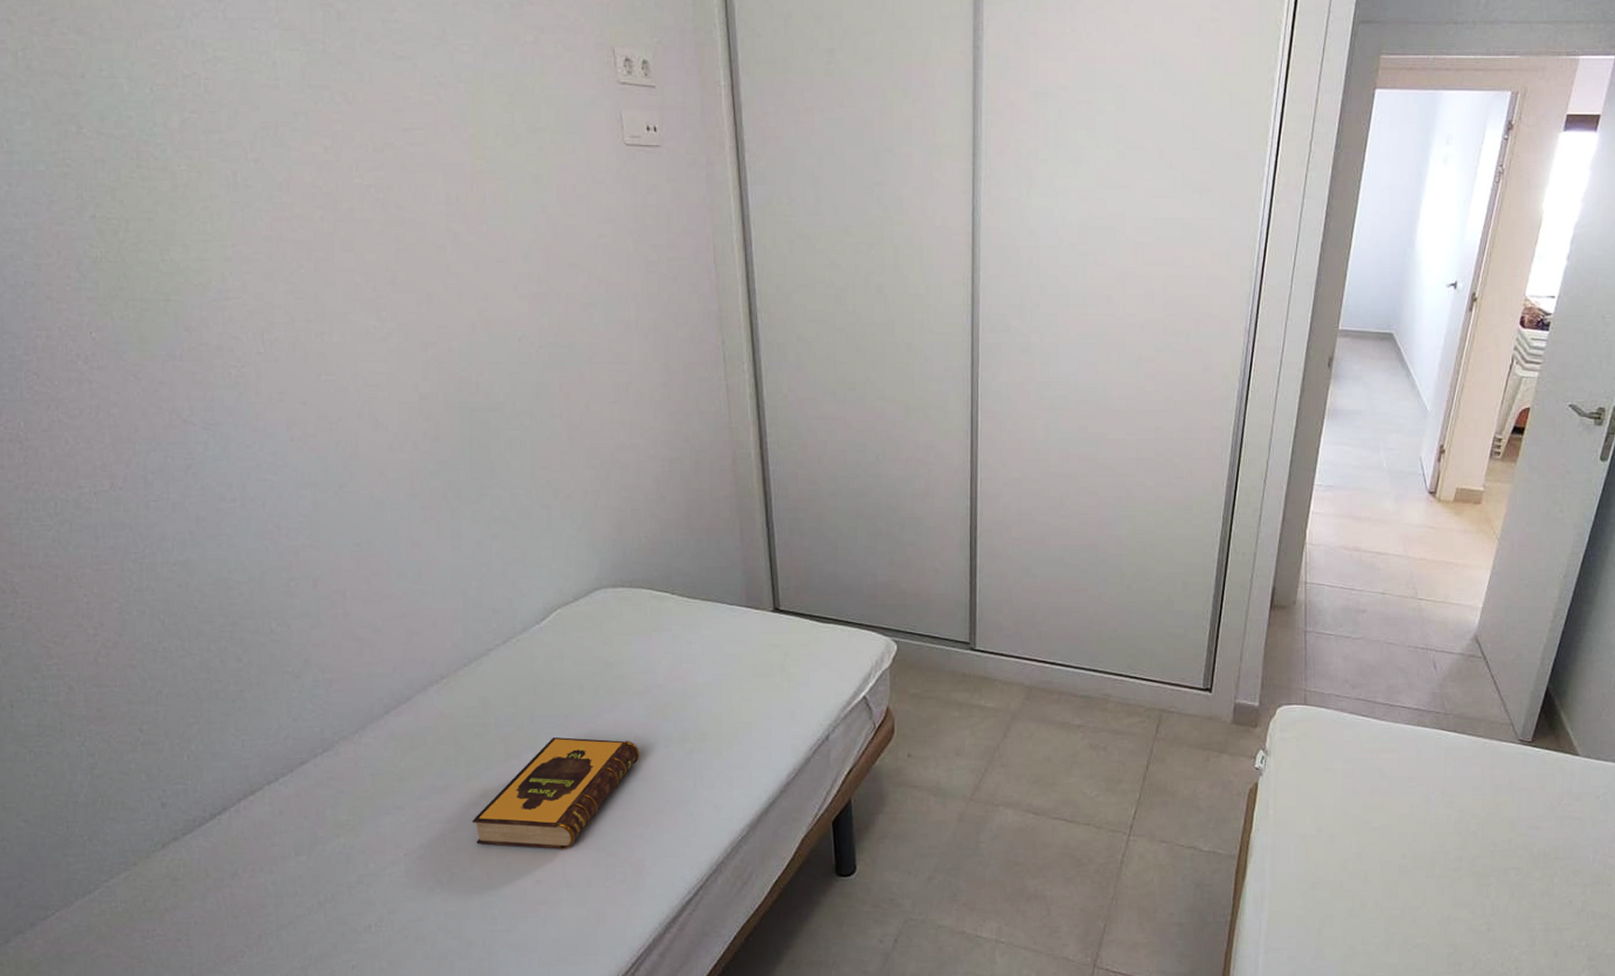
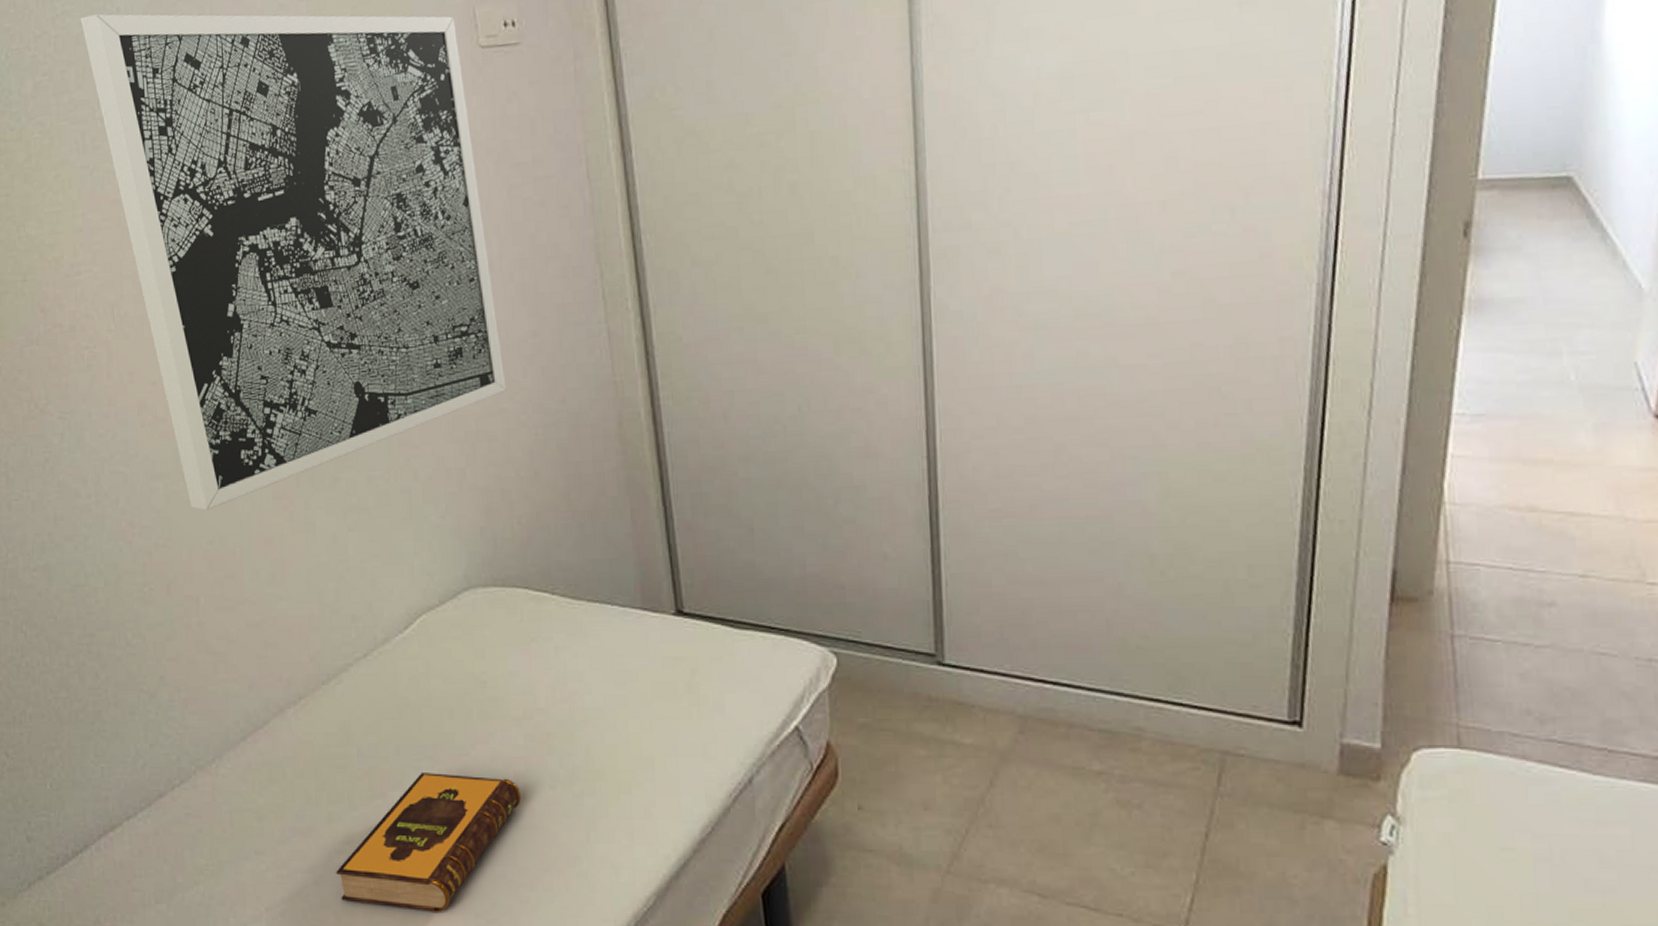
wall art: none [233,64,638,517] -> present [80,13,506,510]

